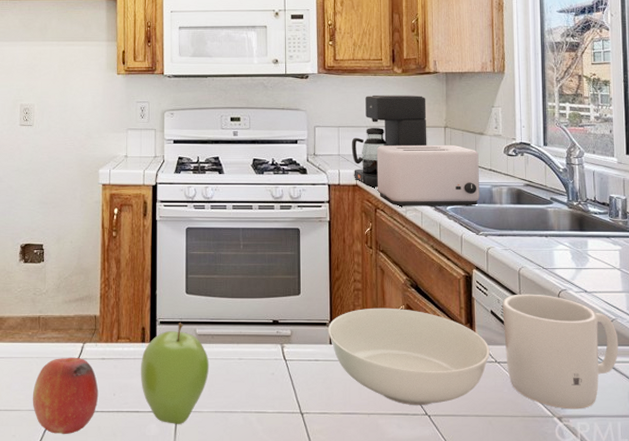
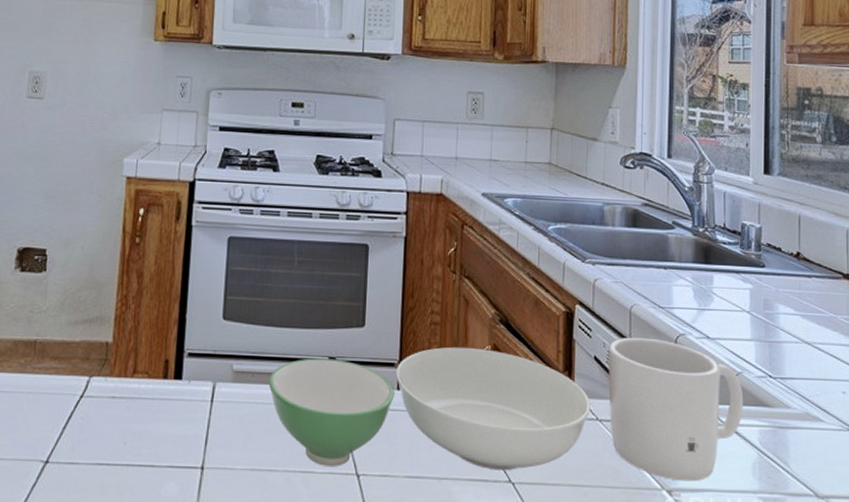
fruit: present [32,357,99,435] -> none [19,393,105,493]
fruit: present [140,322,210,424] -> none [159,355,247,484]
bowl: none [225,321,328,407] -> present [268,358,395,466]
coffee maker: present [351,95,427,188] -> none [437,84,531,199]
toaster: present [376,144,480,206] -> none [466,147,590,227]

